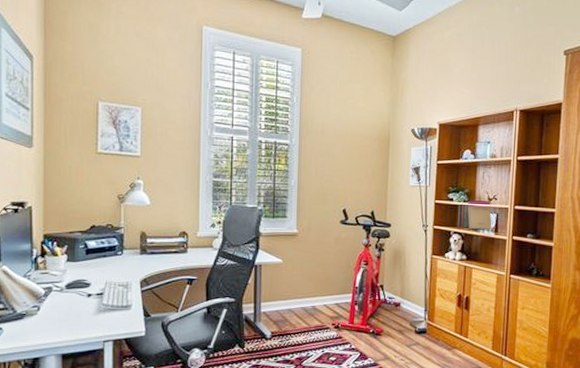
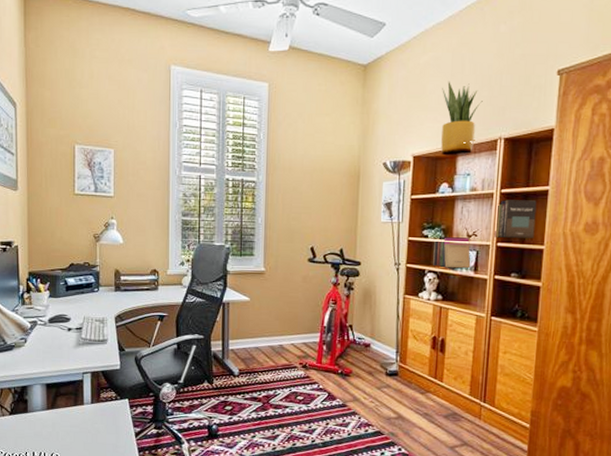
planter: none [463,55,499,125] -> present [440,81,481,156]
books: none [512,166,549,202] -> present [494,200,537,238]

